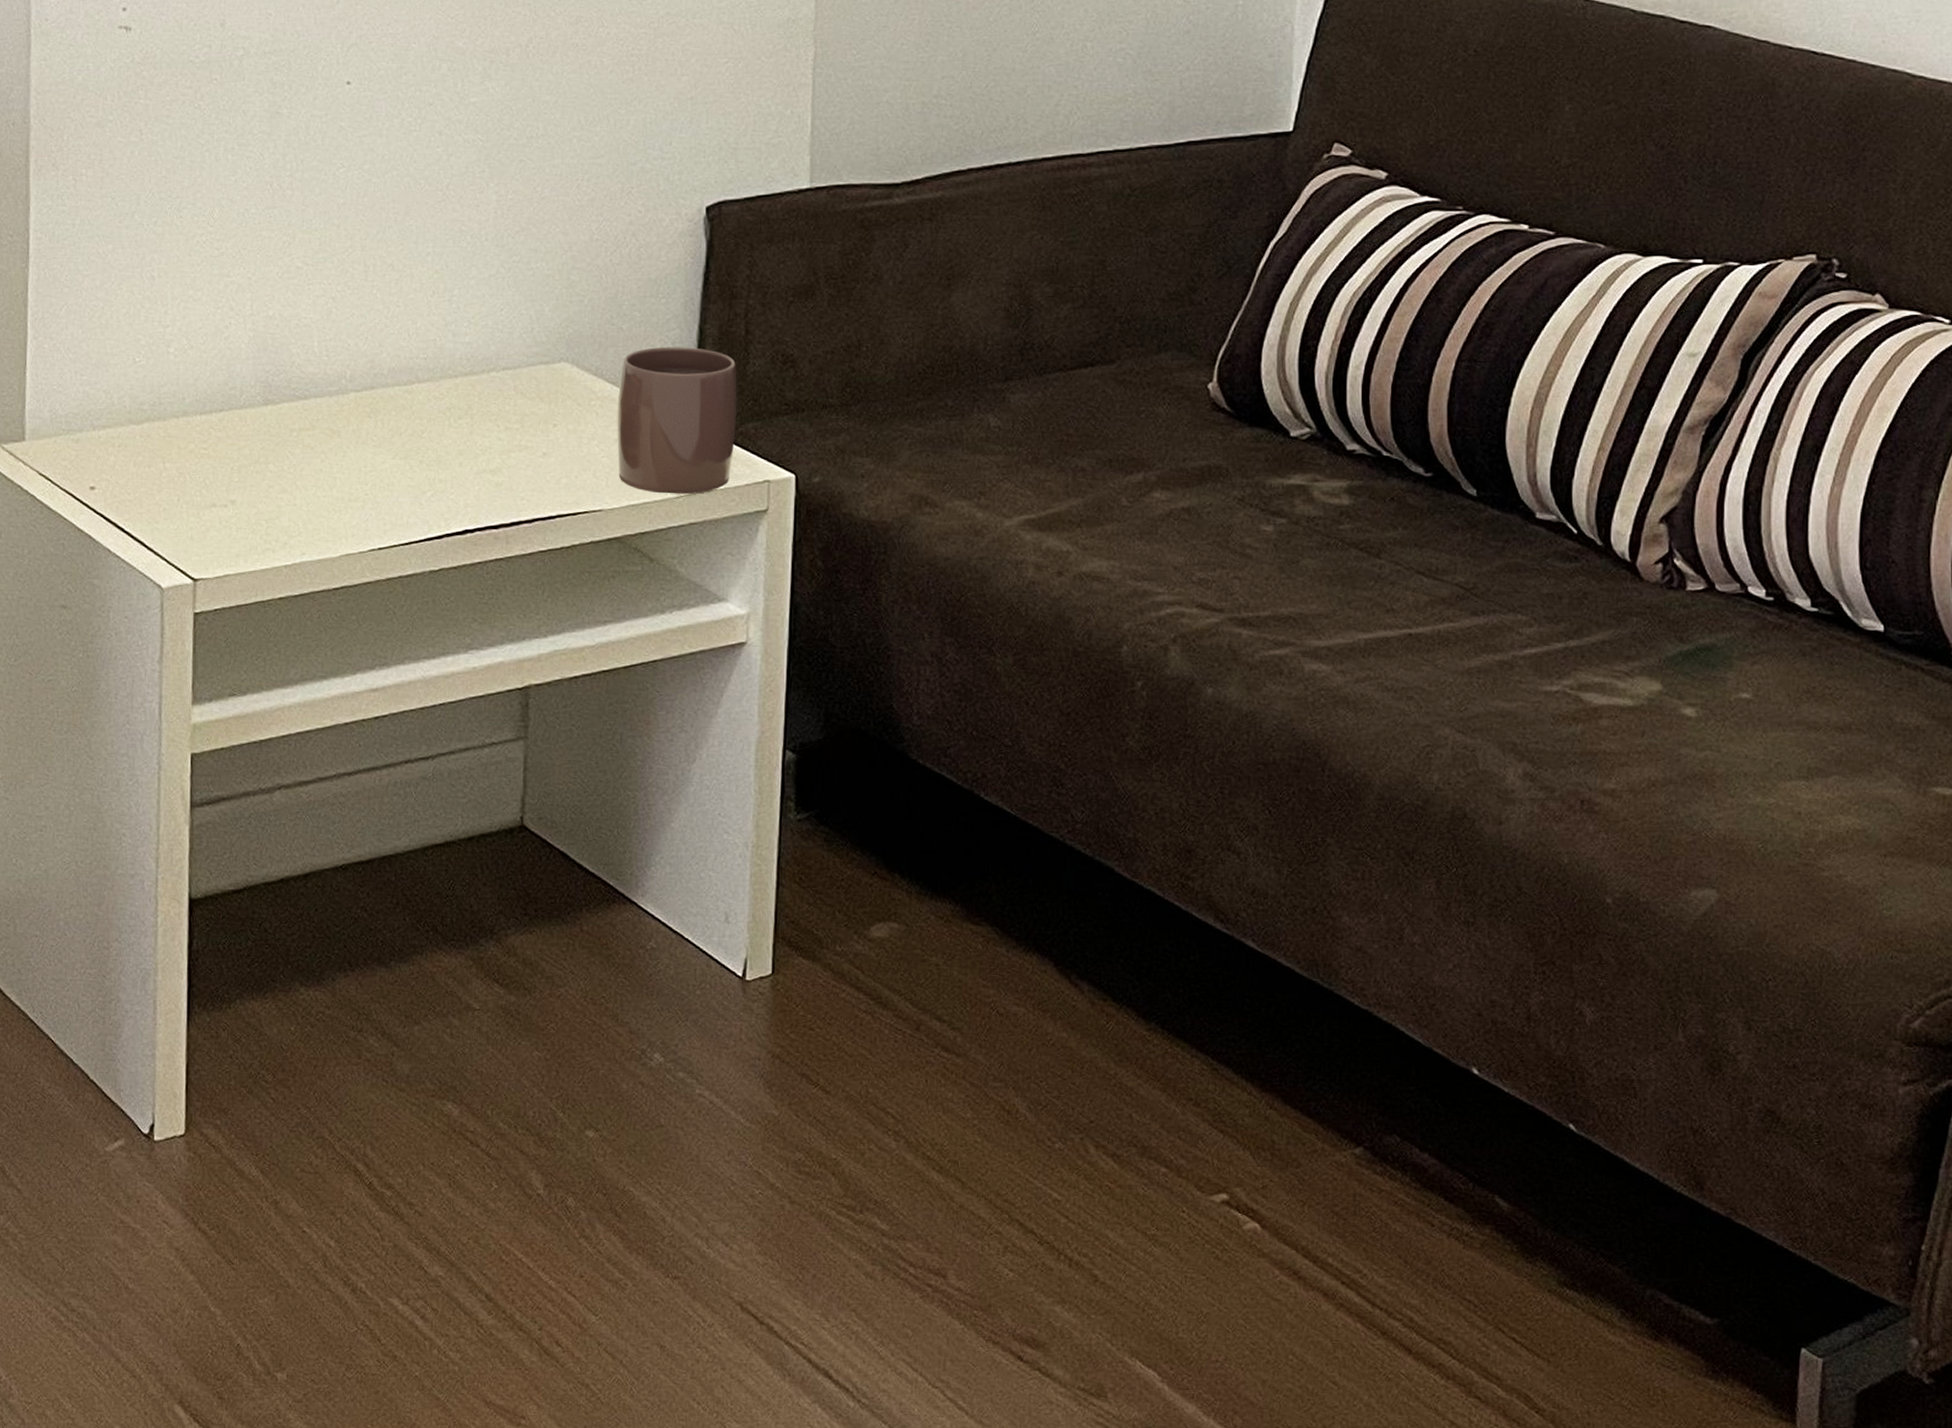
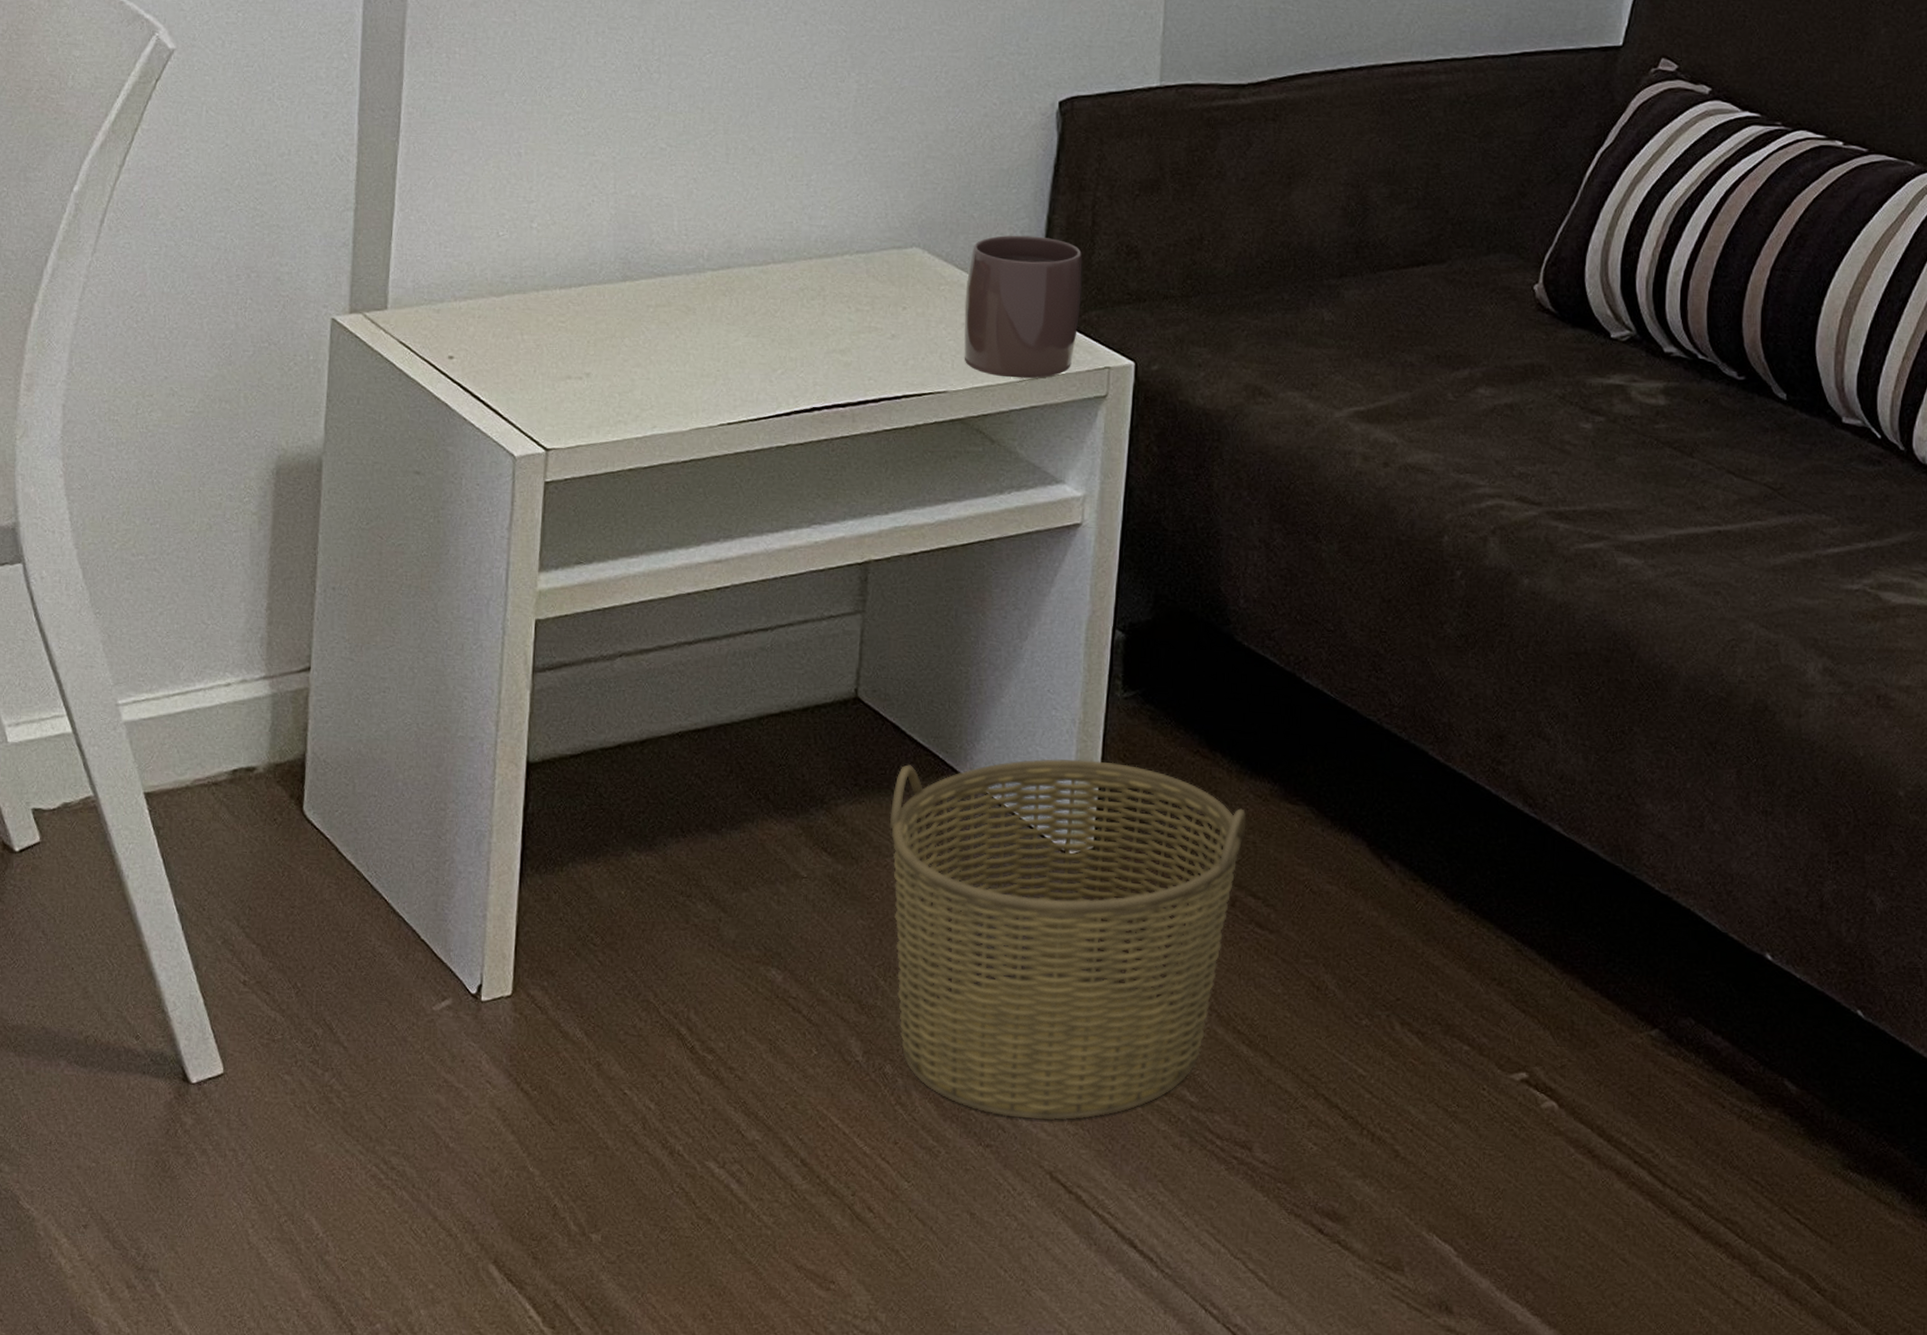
basket: none [561,883,929,1251] -> present [889,759,1247,1121]

